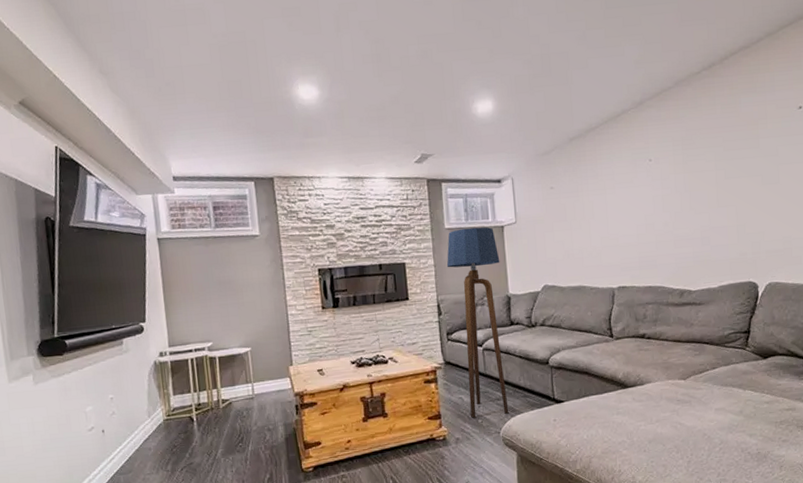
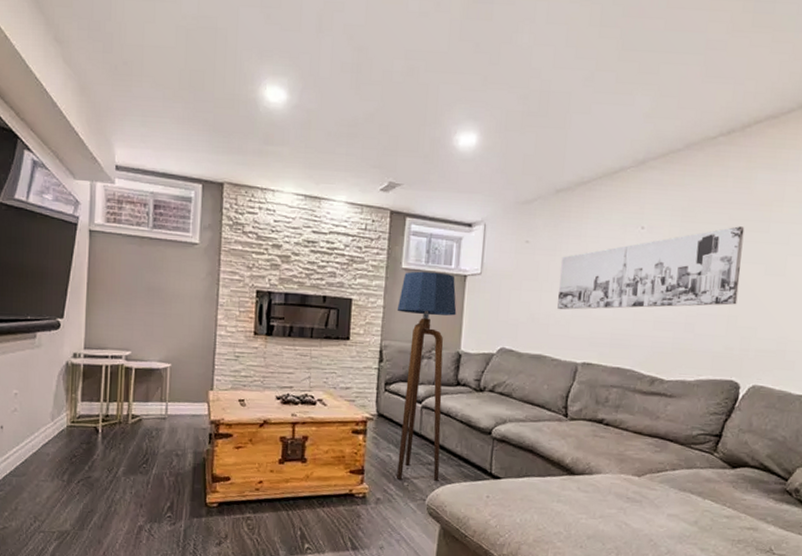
wall art: none [584,146,743,244] -> present [557,226,745,310]

